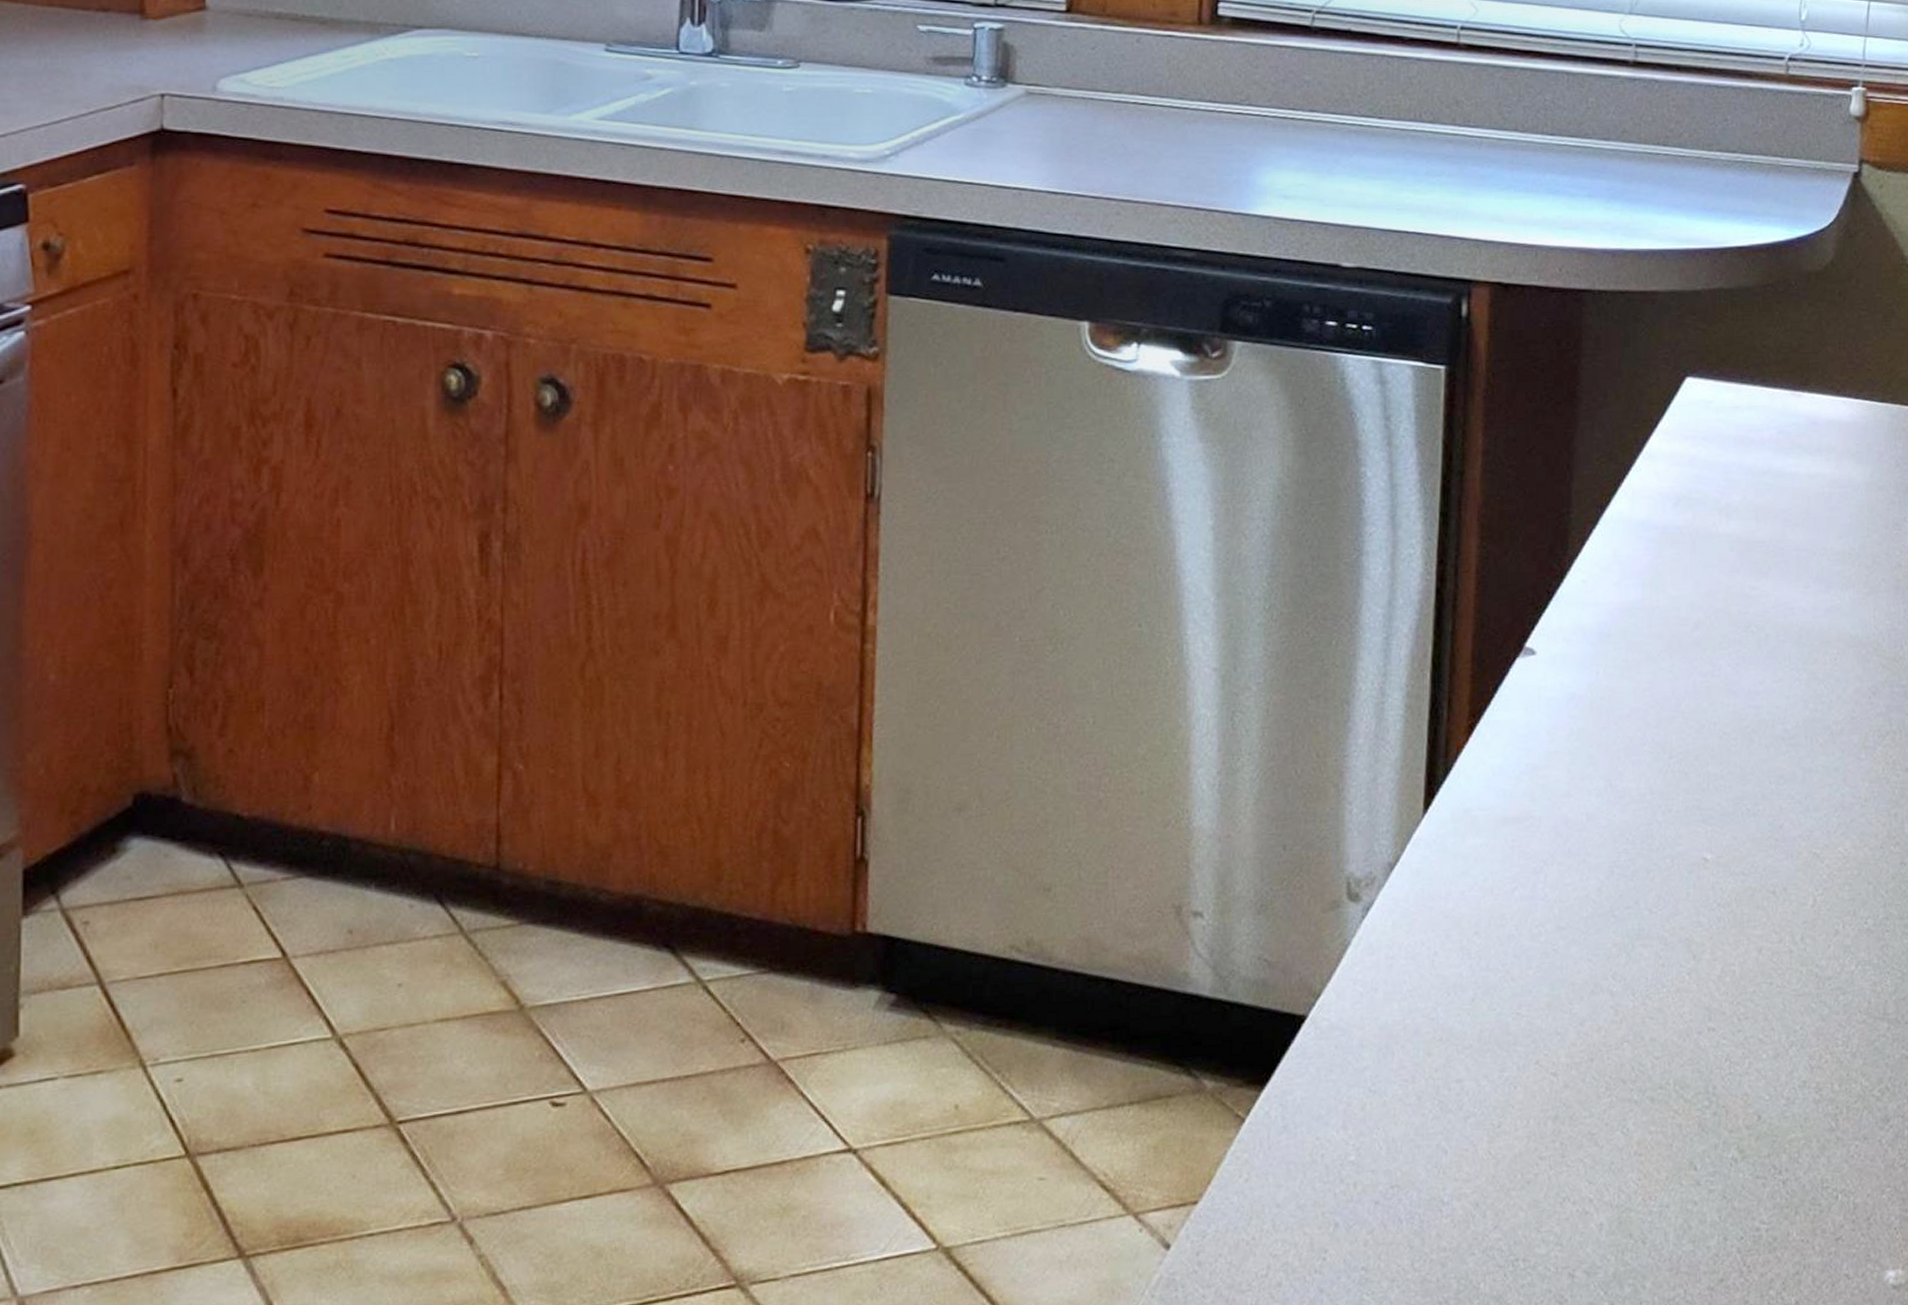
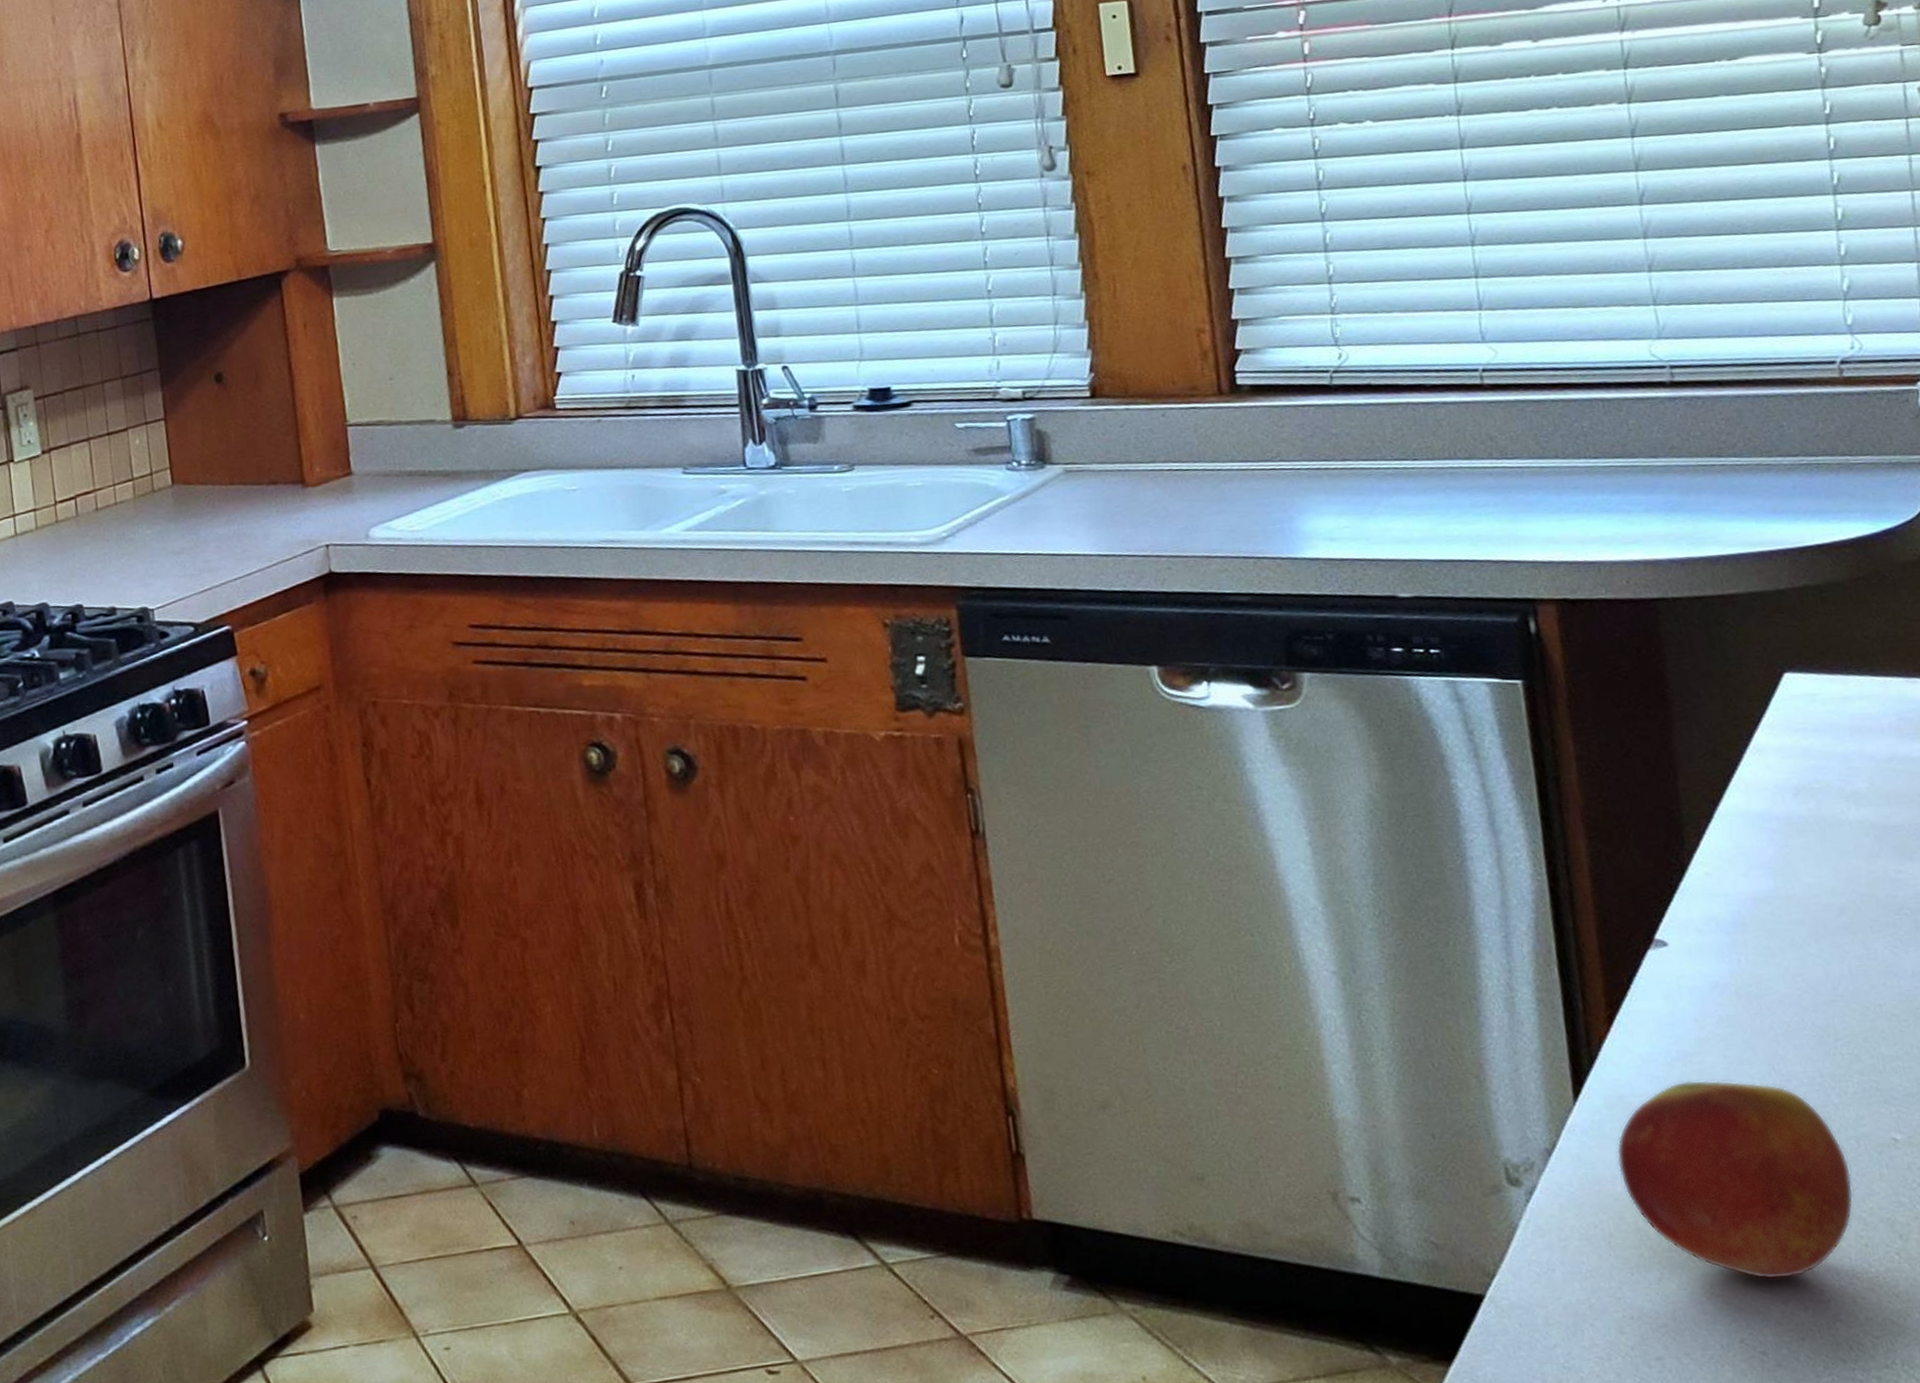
apple: none [1454,794,1661,1000] -> present [1616,1080,1854,1280]

